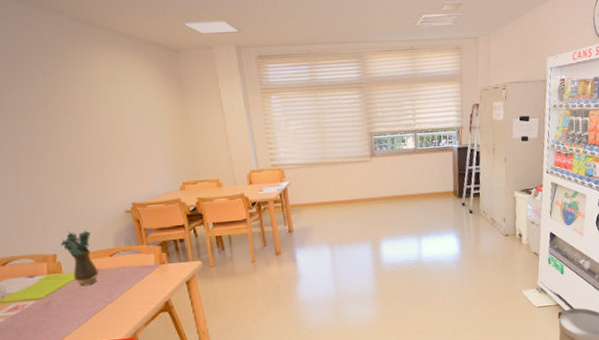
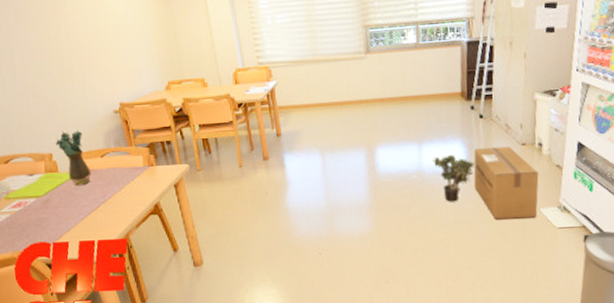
potted plant: none [430,245,466,288] -> present [433,154,474,202]
box: none [465,237,520,302] -> present [473,146,539,220]

